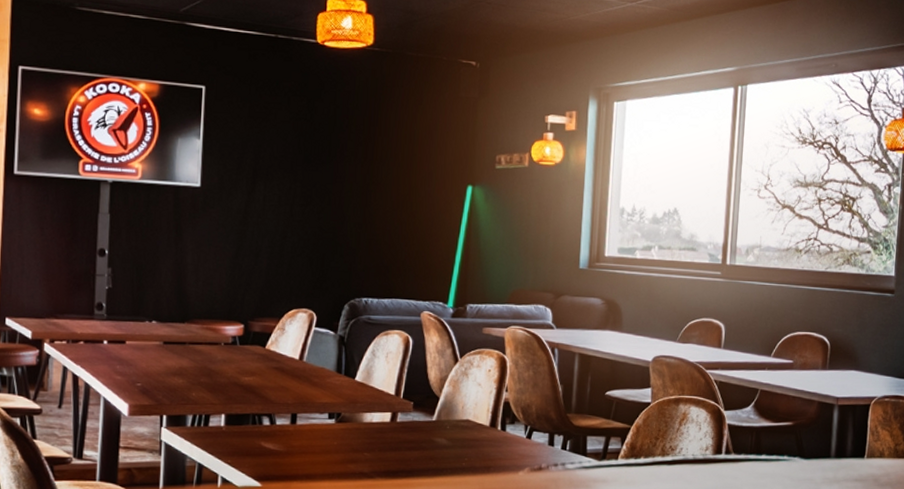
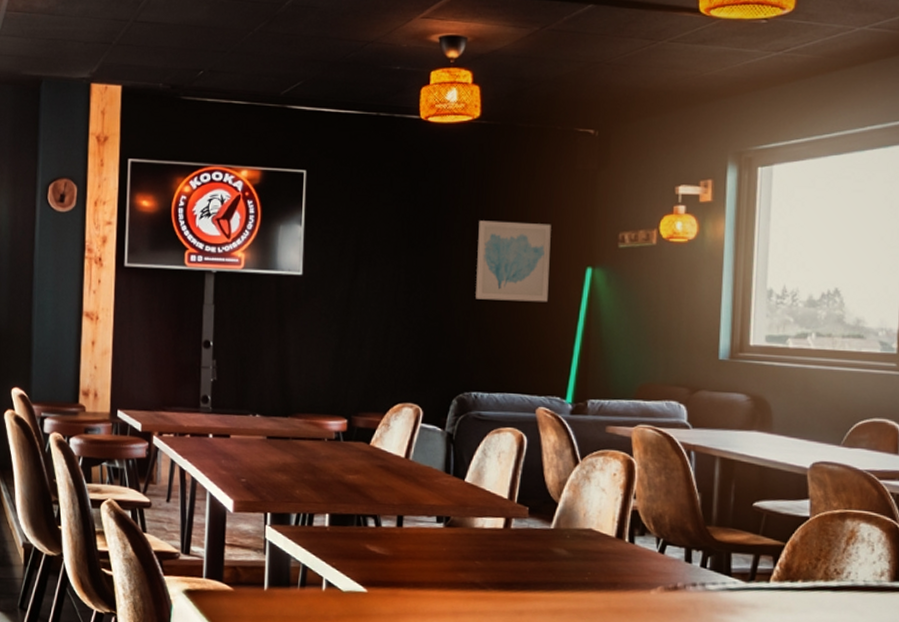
wall art: none [367,140,437,217] -> present [475,220,551,303]

